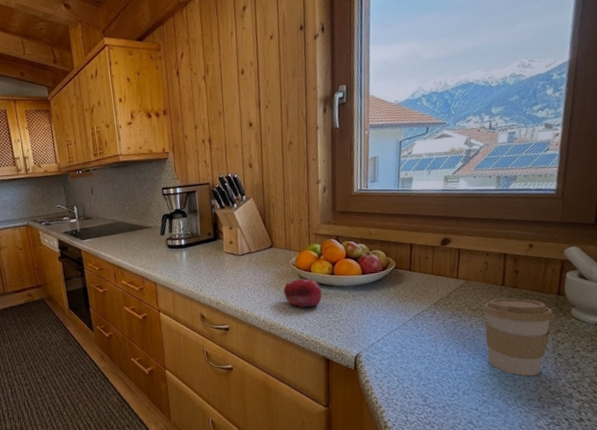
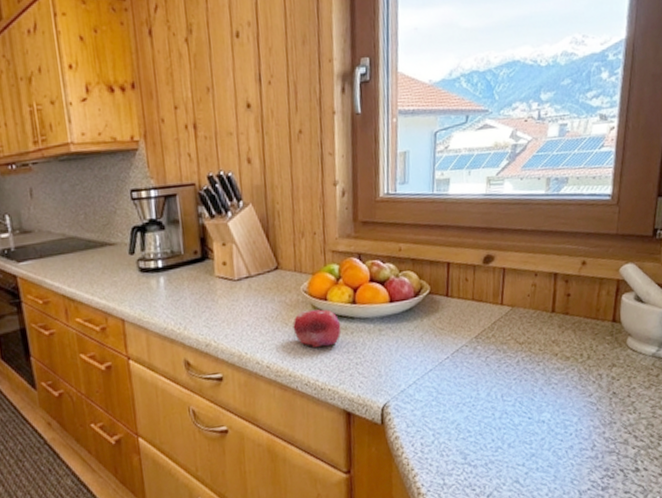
coffee cup: present [482,298,555,376] -> none [530,327,609,422]

